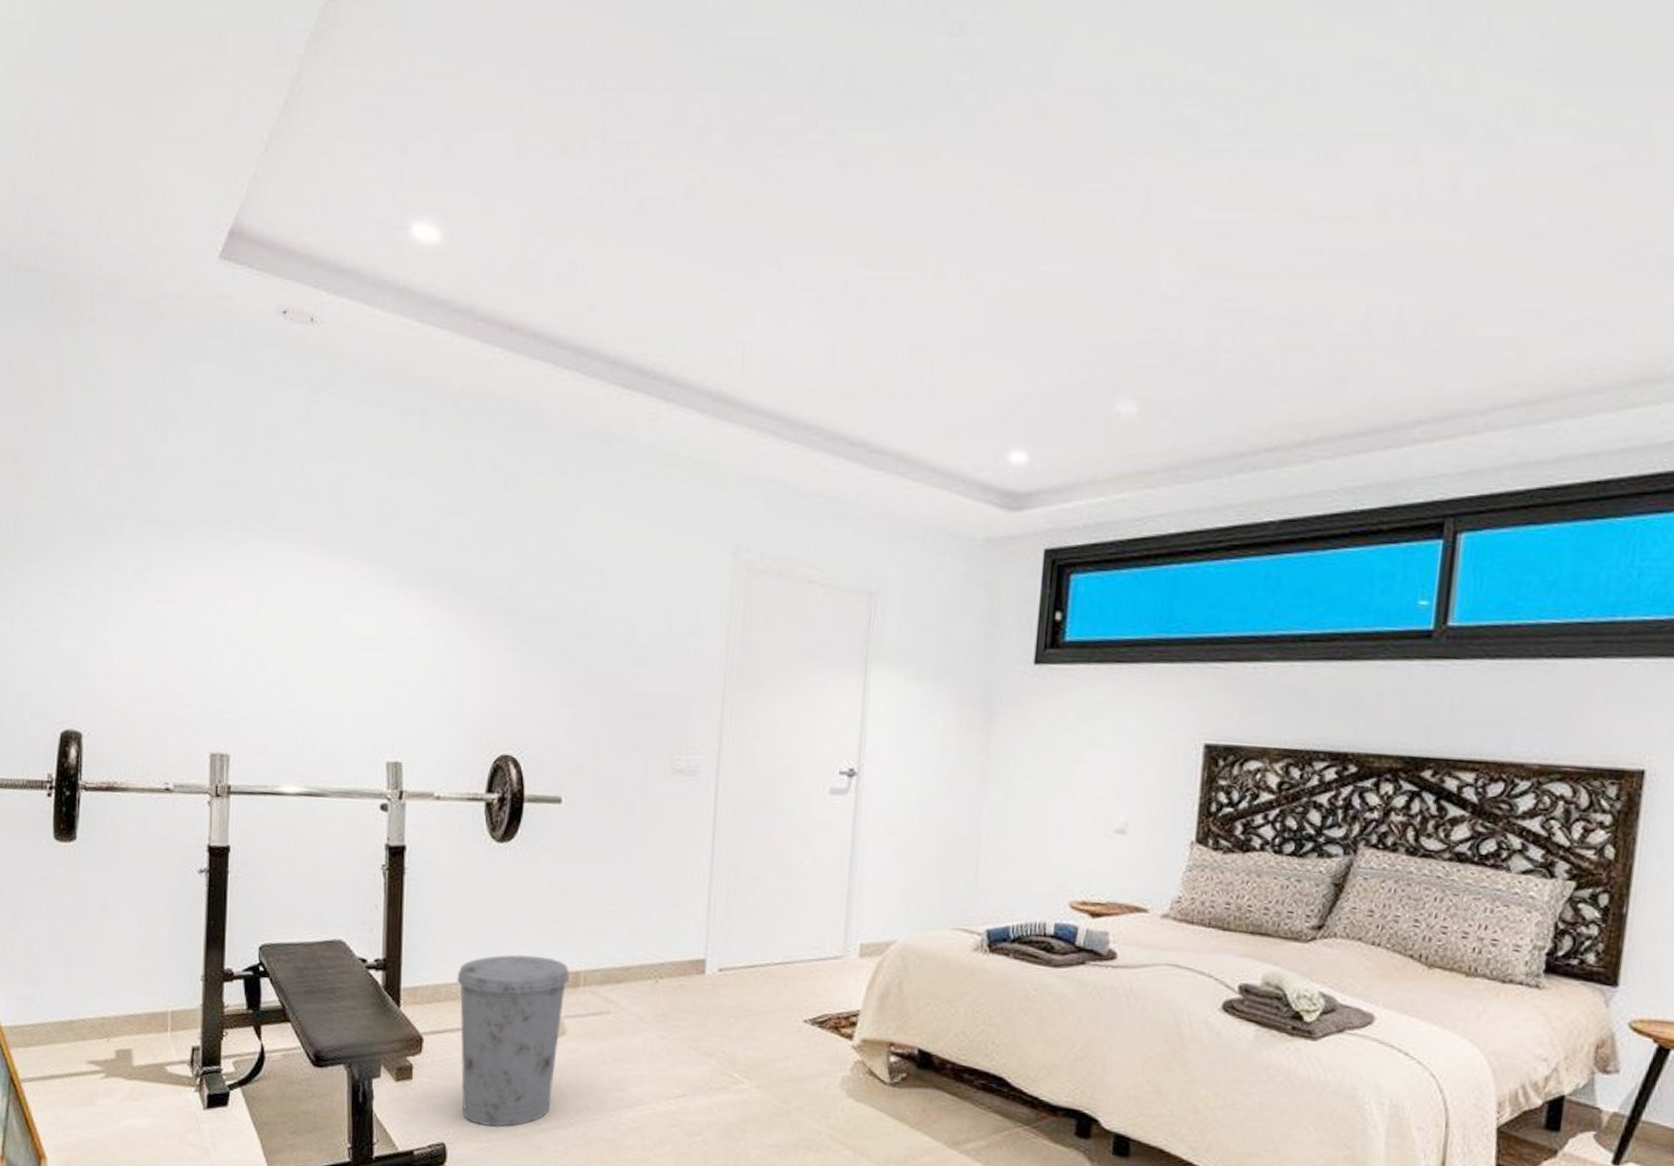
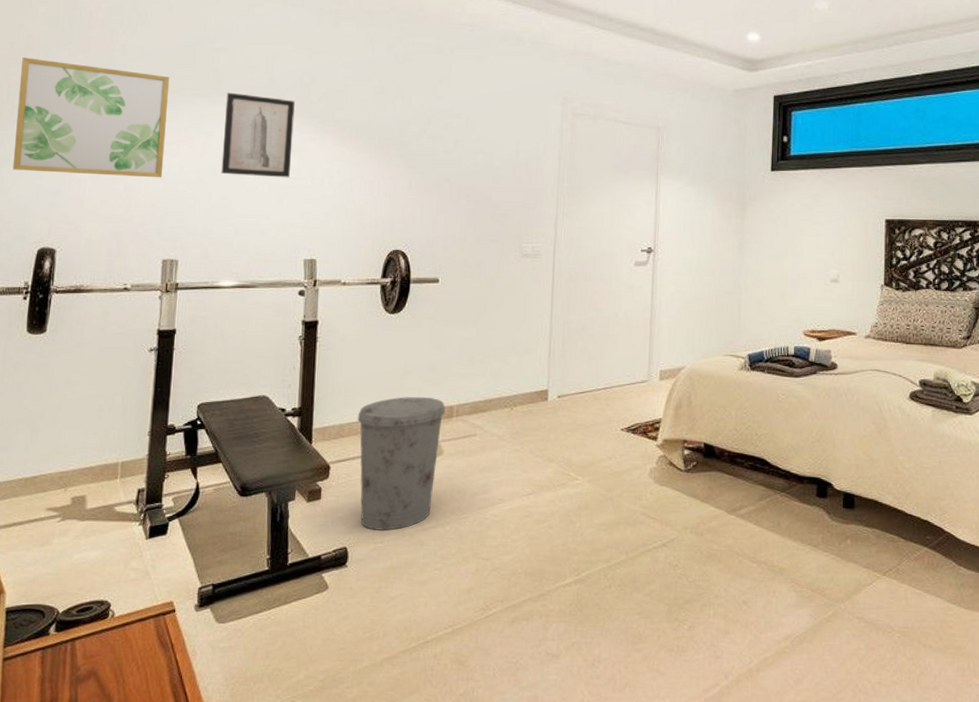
wall art: none [26,473,211,643] -> present [12,57,170,178]
wall art: none [279,526,371,649] -> present [221,92,295,178]

